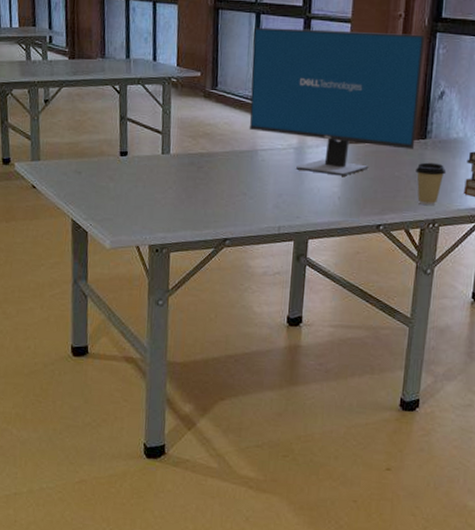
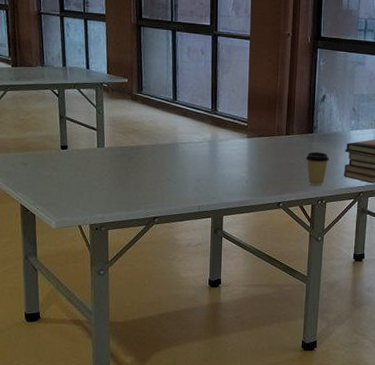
computer monitor: present [249,27,425,176] -> none [170,42,308,164]

